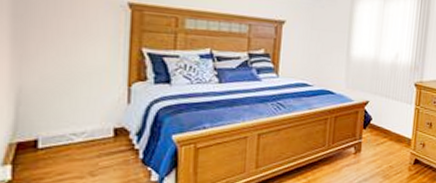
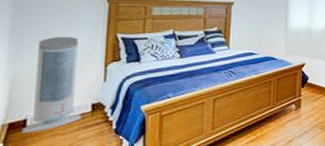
air purifier: none [33,45,103,156] -> present [21,36,82,134]

